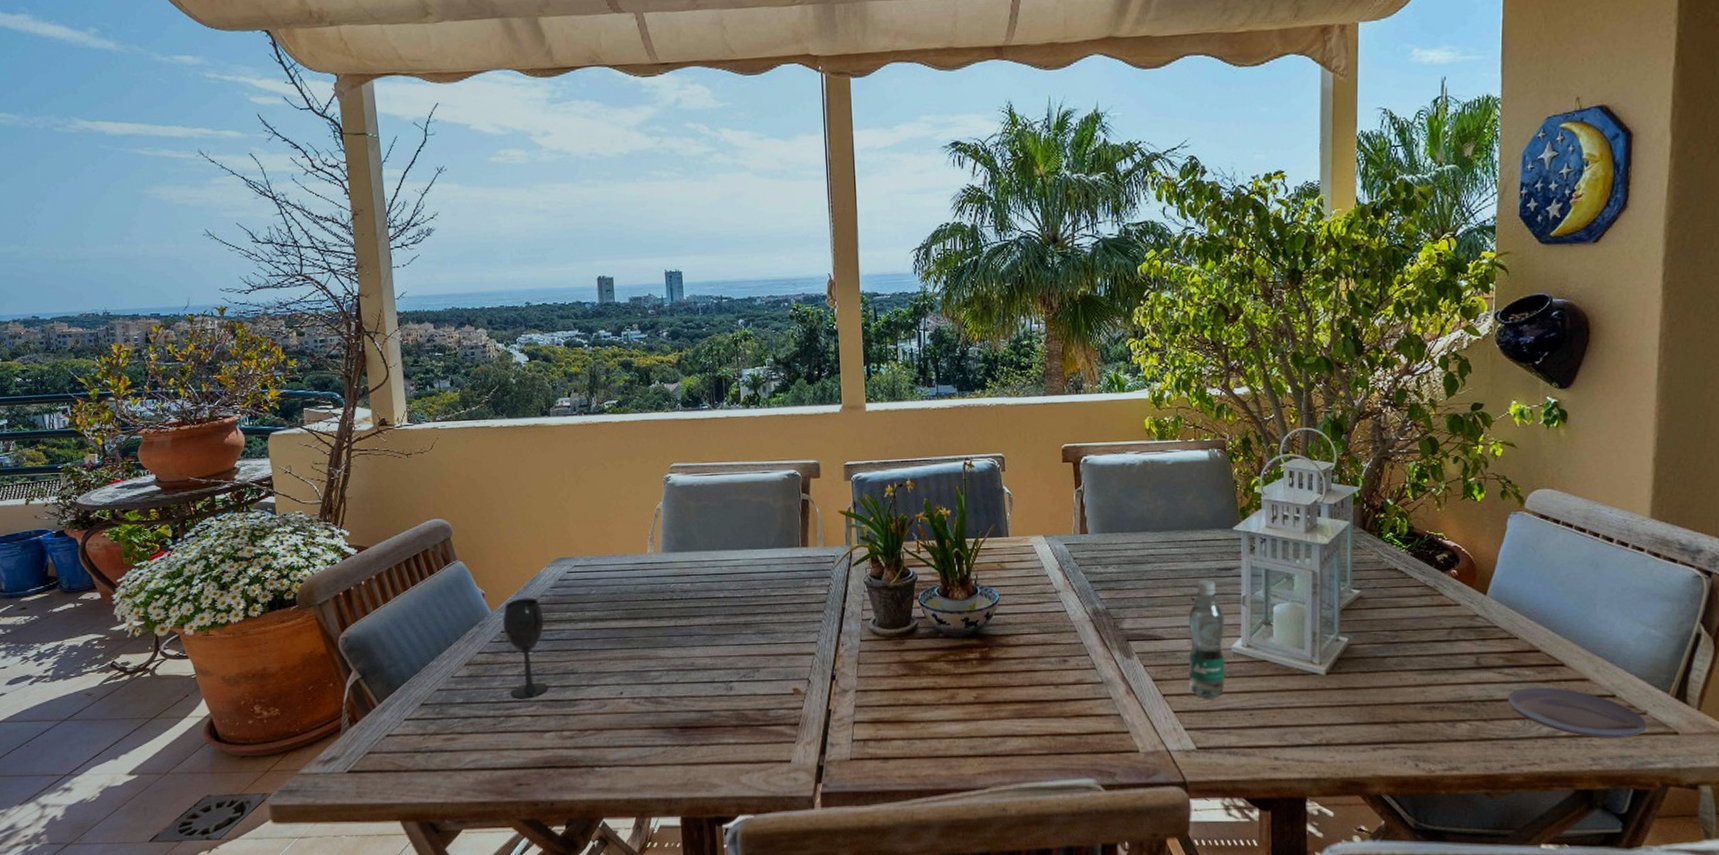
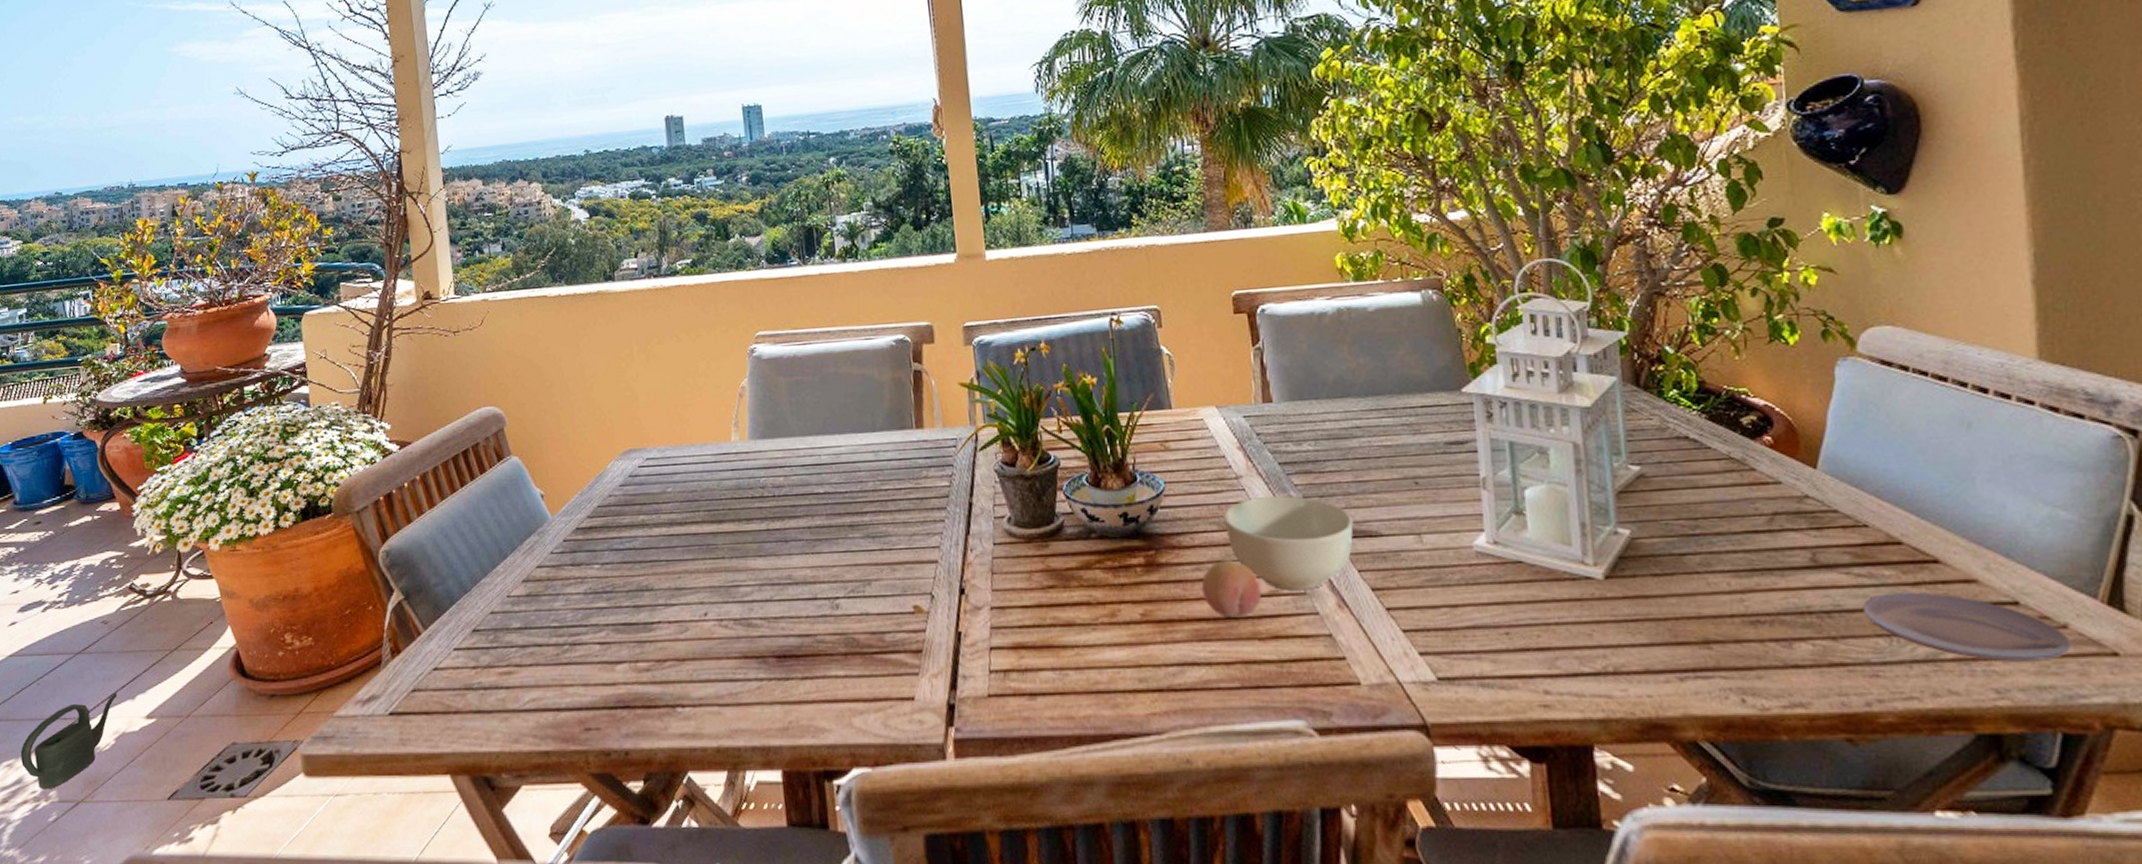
watering can: none [12,754,101,834] -> present [20,693,117,790]
wine glass: present [502,598,548,699] -> none [565,498,620,623]
fruit: none [1022,656,1069,701] -> present [1201,560,1262,618]
bowl: none [1043,607,1143,681] -> present [1222,496,1354,591]
bottle: present [1188,579,1225,698] -> none [1412,456,1468,613]

